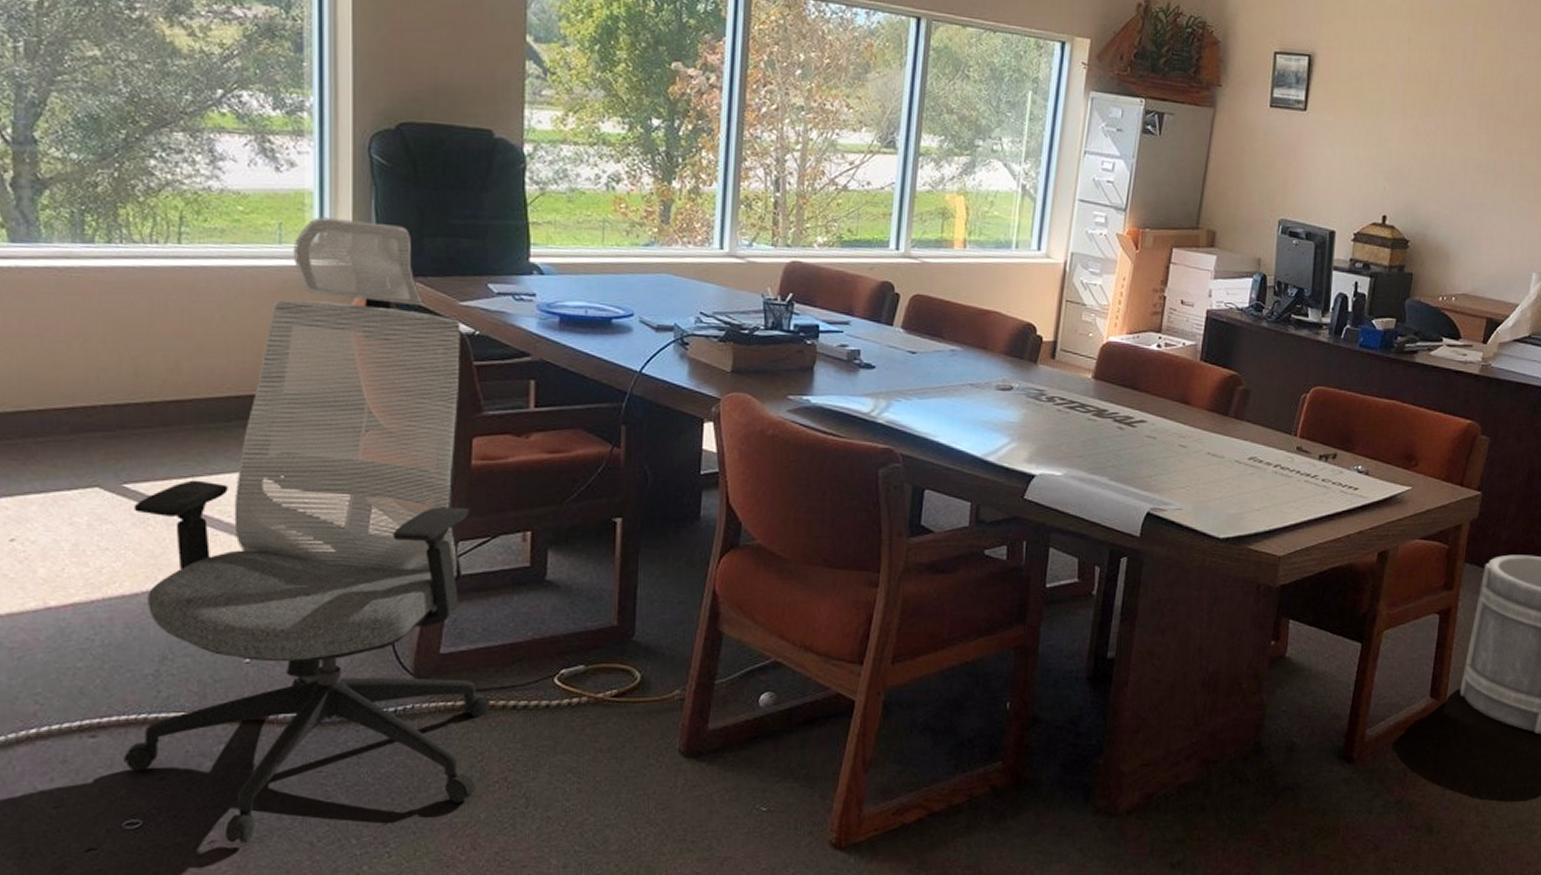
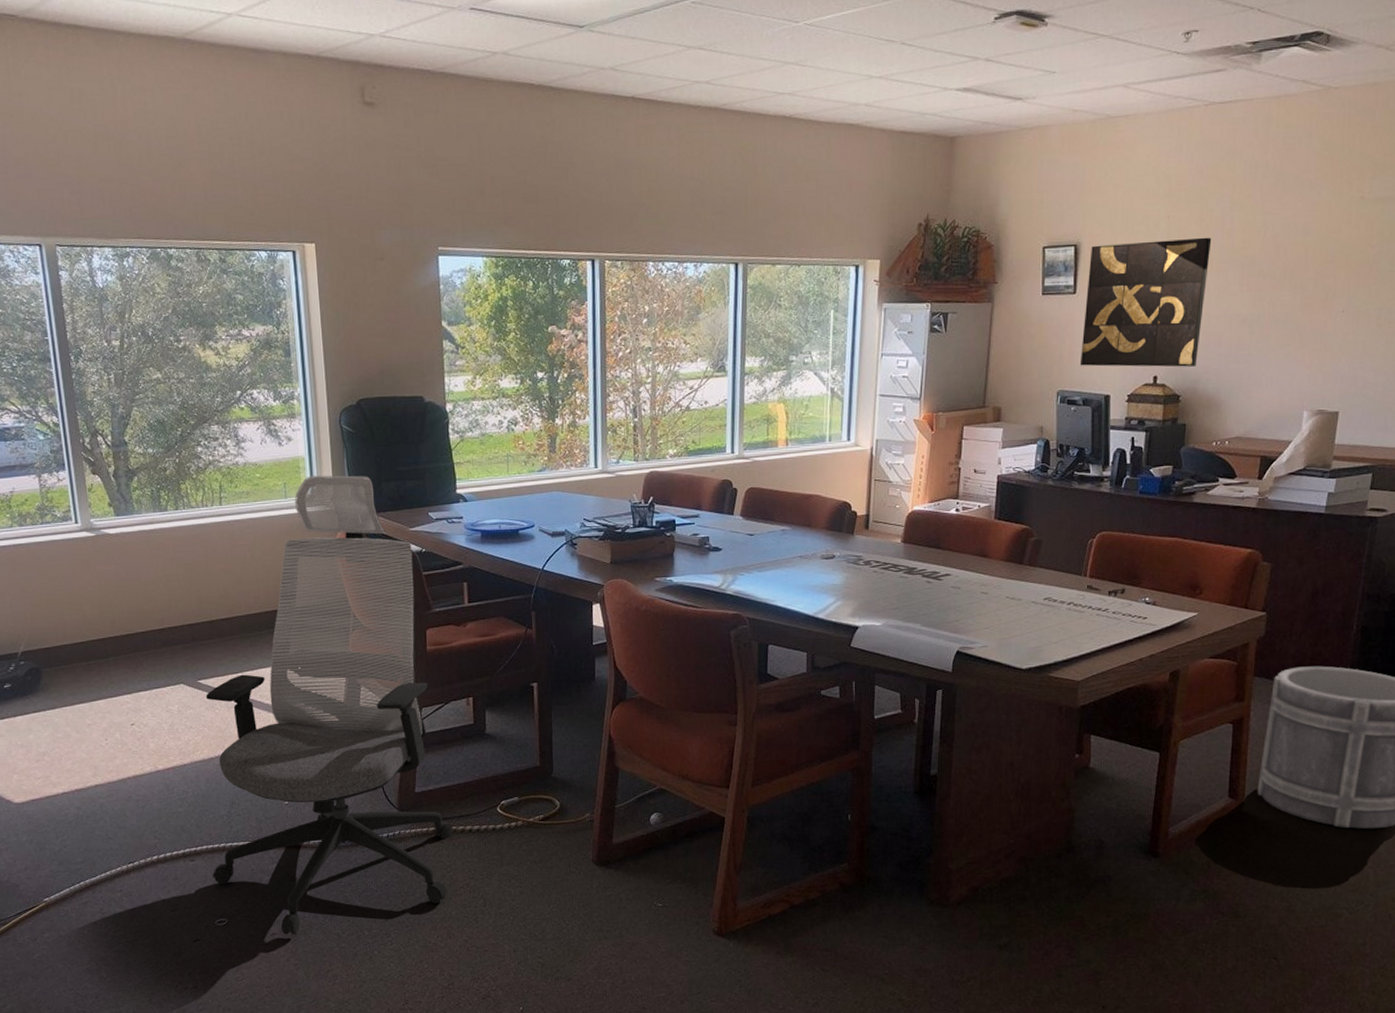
wall art: none [1305,59,1453,210] -> present [1079,237,1212,367]

